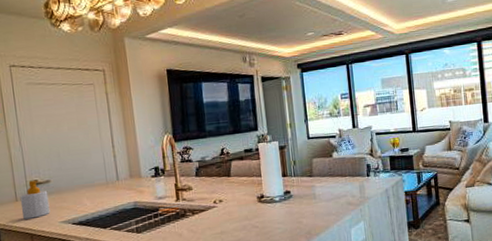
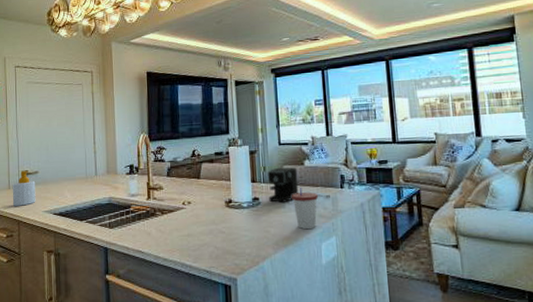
coffee maker: none [297,160,359,194] -> present [267,167,331,202]
cup: none [322,178,346,218] -> present [292,187,318,230]

